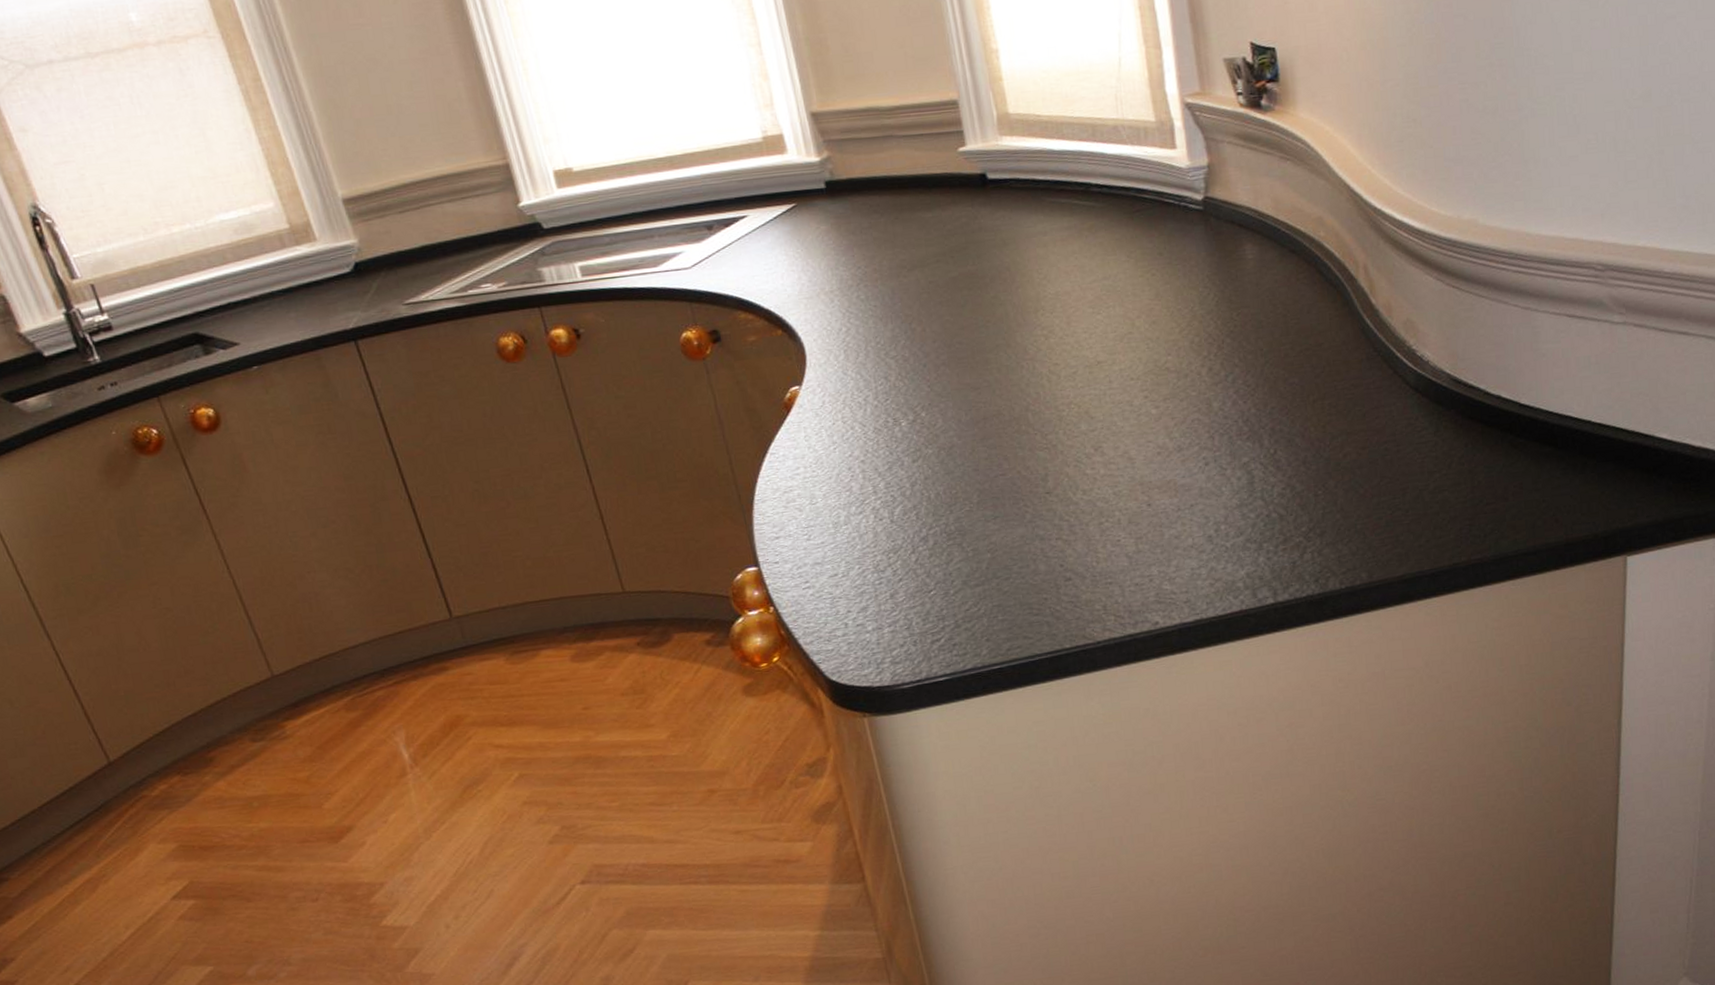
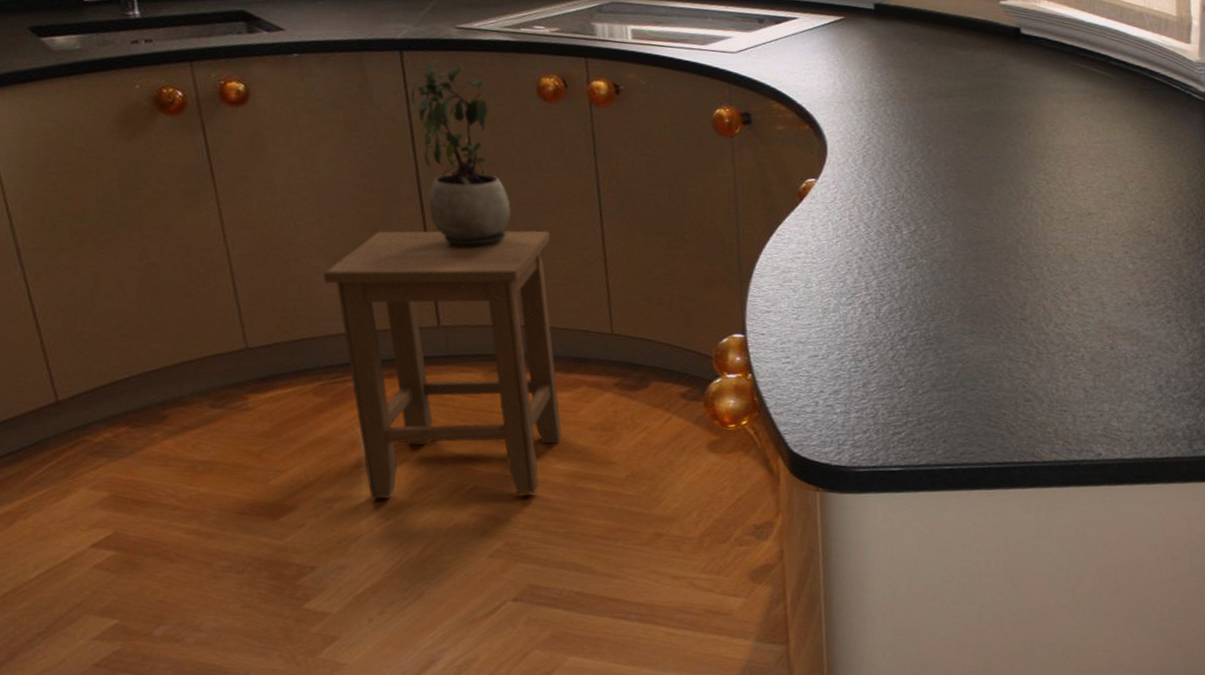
stool: none [329,498,596,805] -> present [323,230,562,499]
potted plant: none [374,342,499,533] -> present [410,60,511,248]

